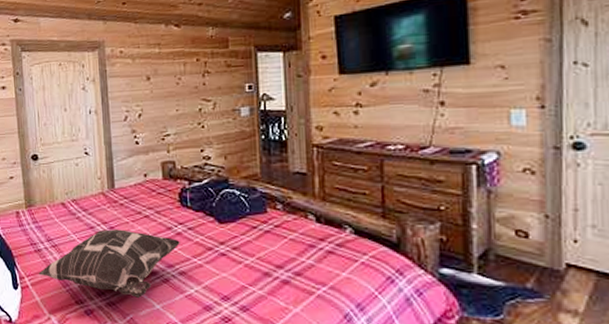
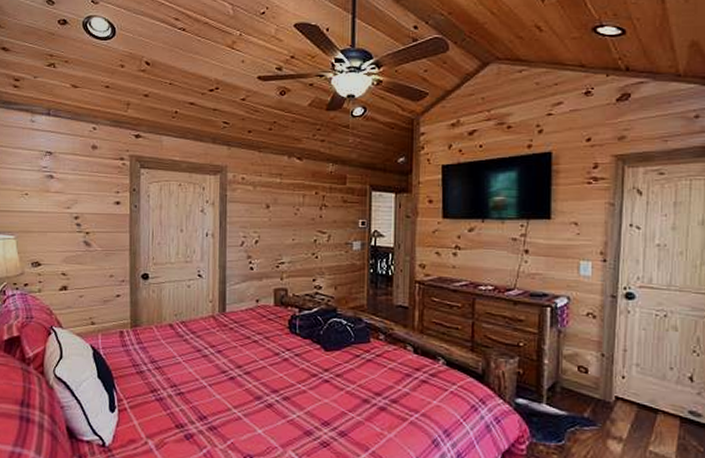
decorative pillow: present [38,229,181,298] -> none [138,353,287,422]

